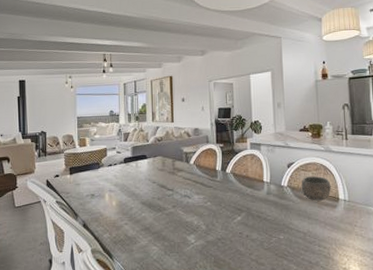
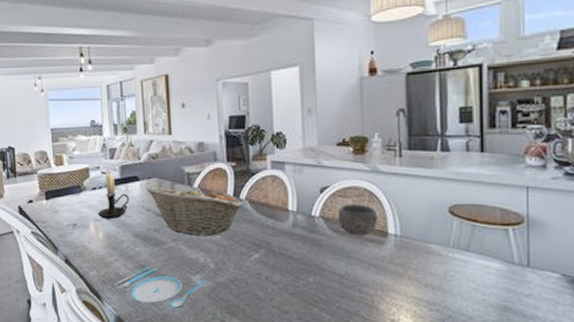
candle holder: none [113,147,138,190] -> present [98,166,129,219]
plate: none [123,229,199,263] -> present [114,267,206,308]
fruit basket: none [153,162,229,204] -> present [147,185,244,237]

